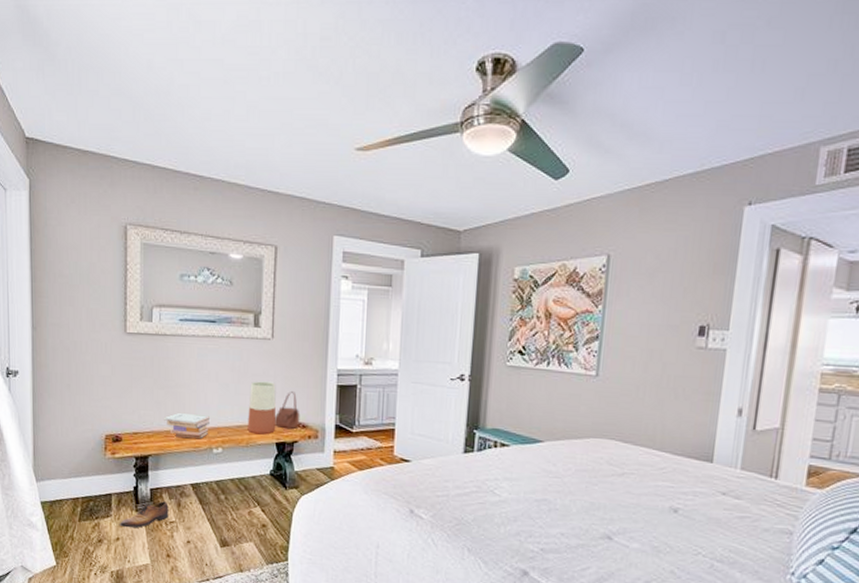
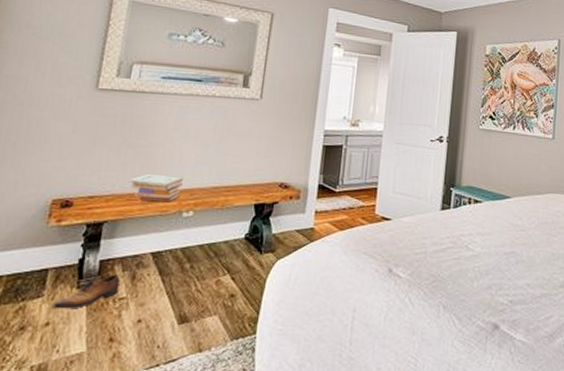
vase: present [247,381,276,435] -> none [224,141,261,196]
handbag: present [274,392,300,430] -> none [254,152,283,190]

